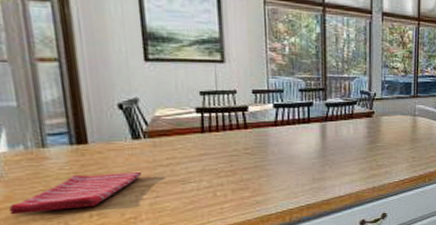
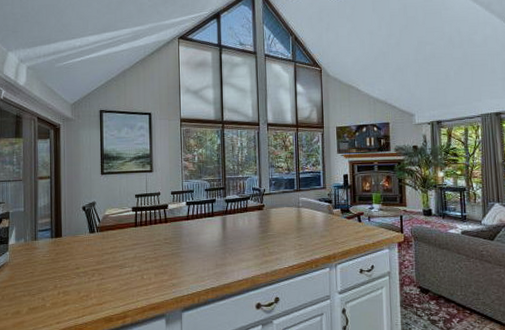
dish towel: present [8,171,142,215] -> none [10,258,94,291]

